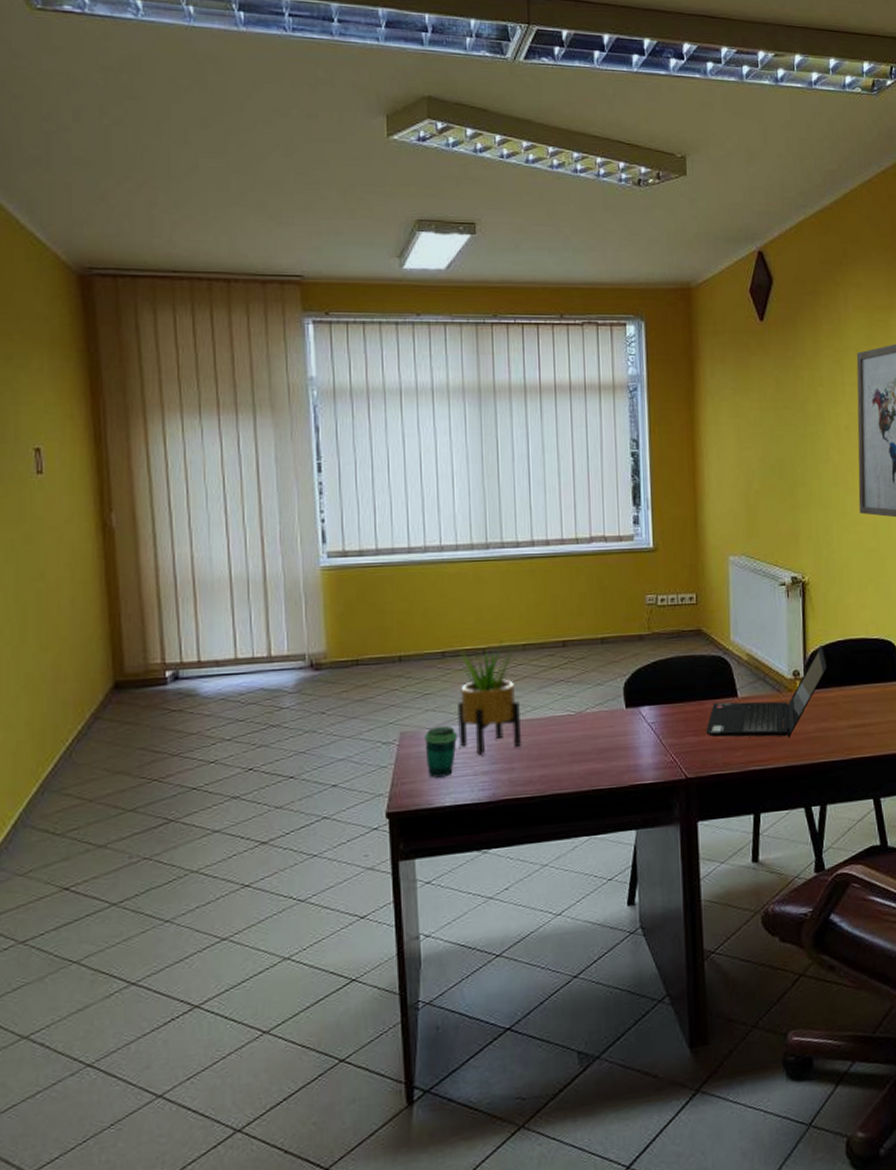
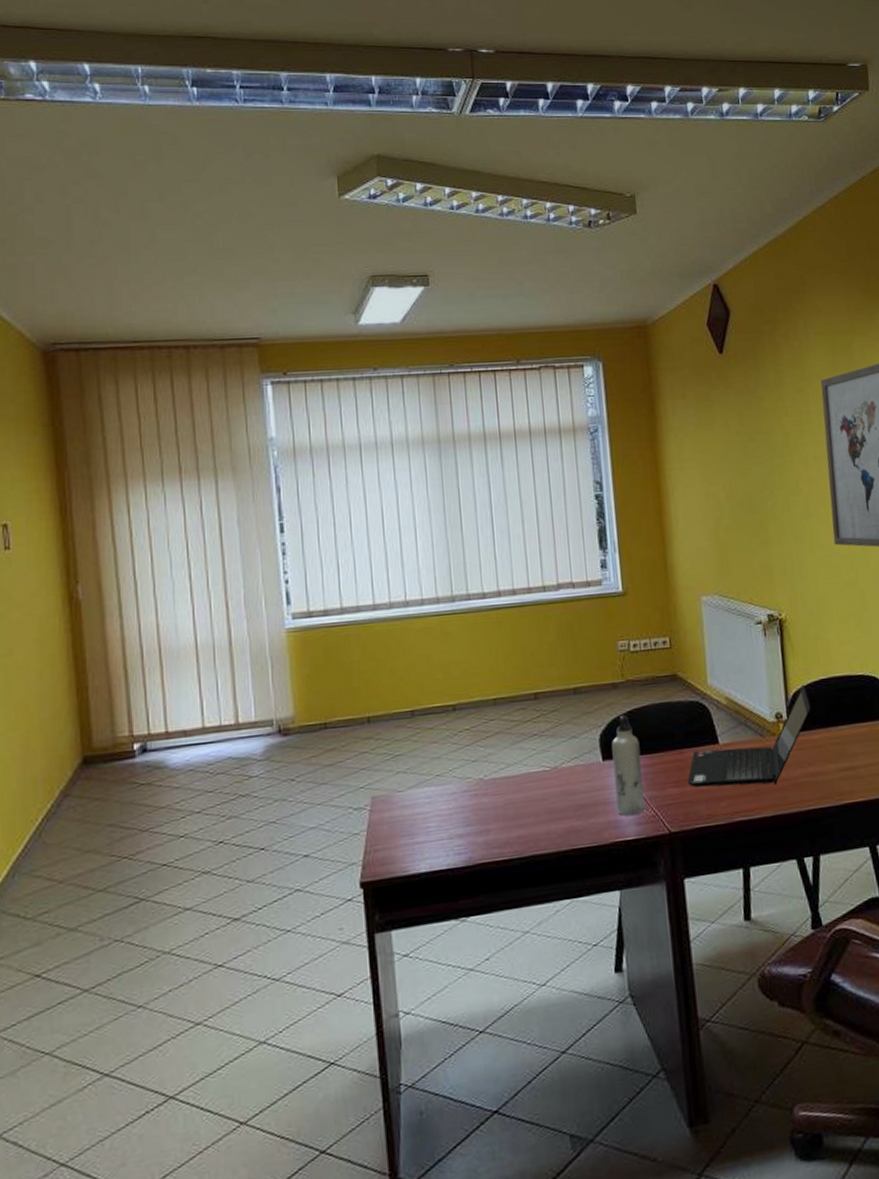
cup: present [425,726,457,778] -> none [396,788,430,844]
potted plant: present [456,640,521,756] -> none [427,696,496,818]
water bottle: none [635,665,664,761] -> present [611,714,645,816]

